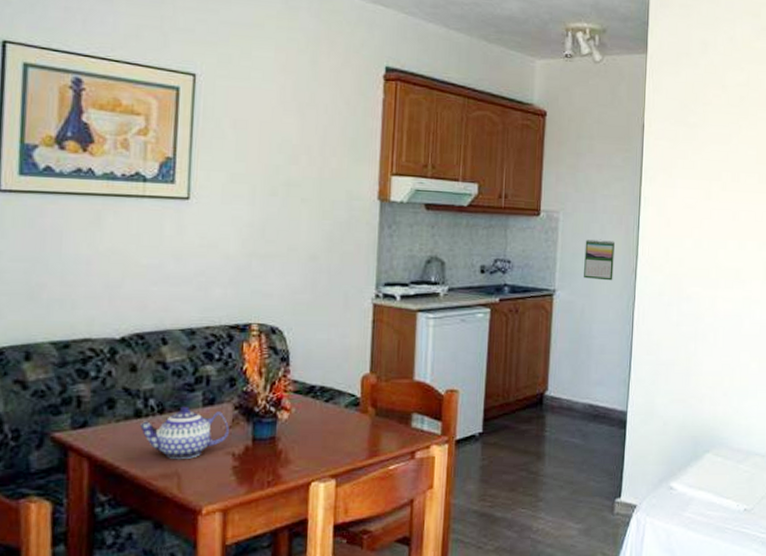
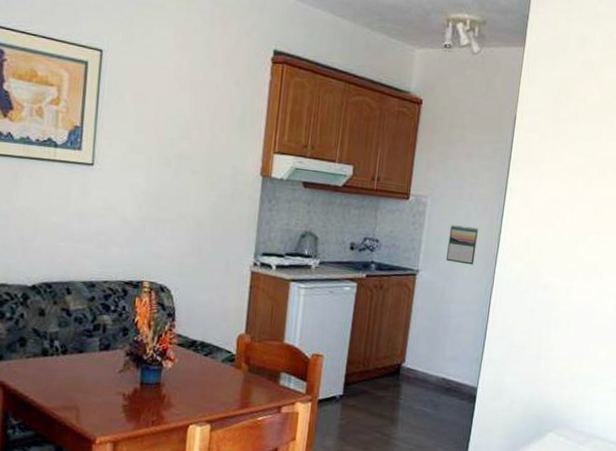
teapot: present [140,406,229,459] -> none [46,349,121,395]

